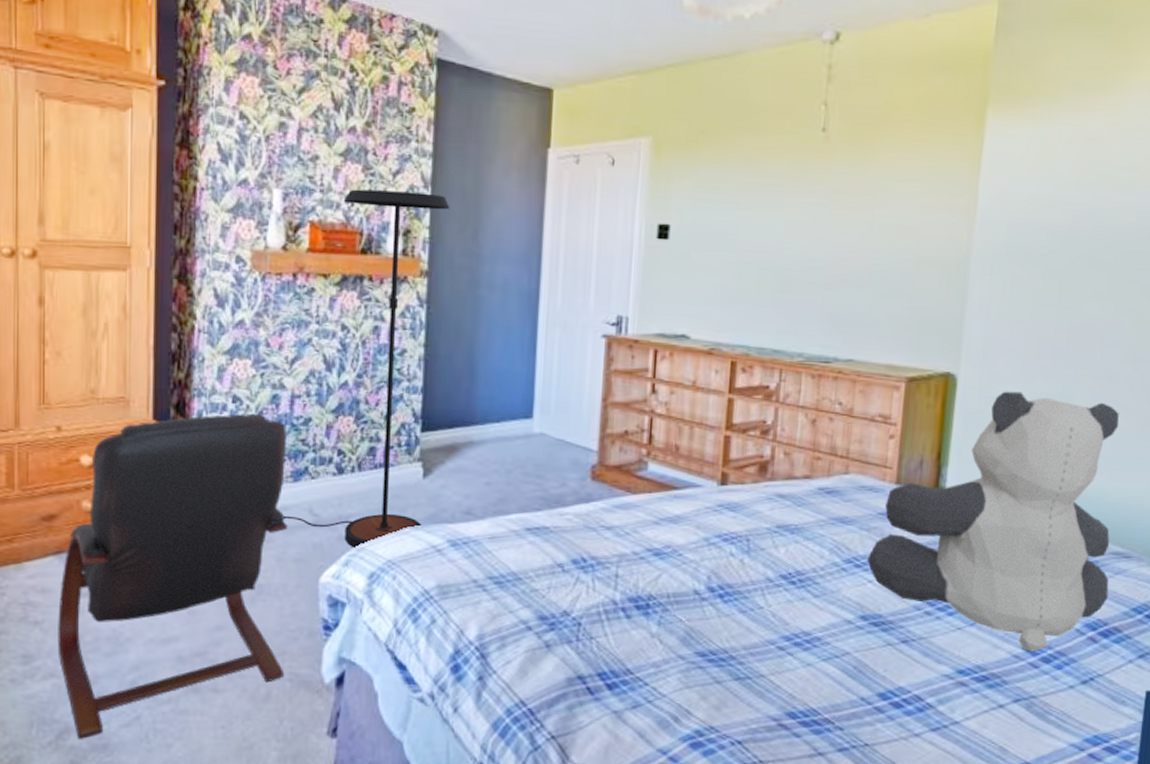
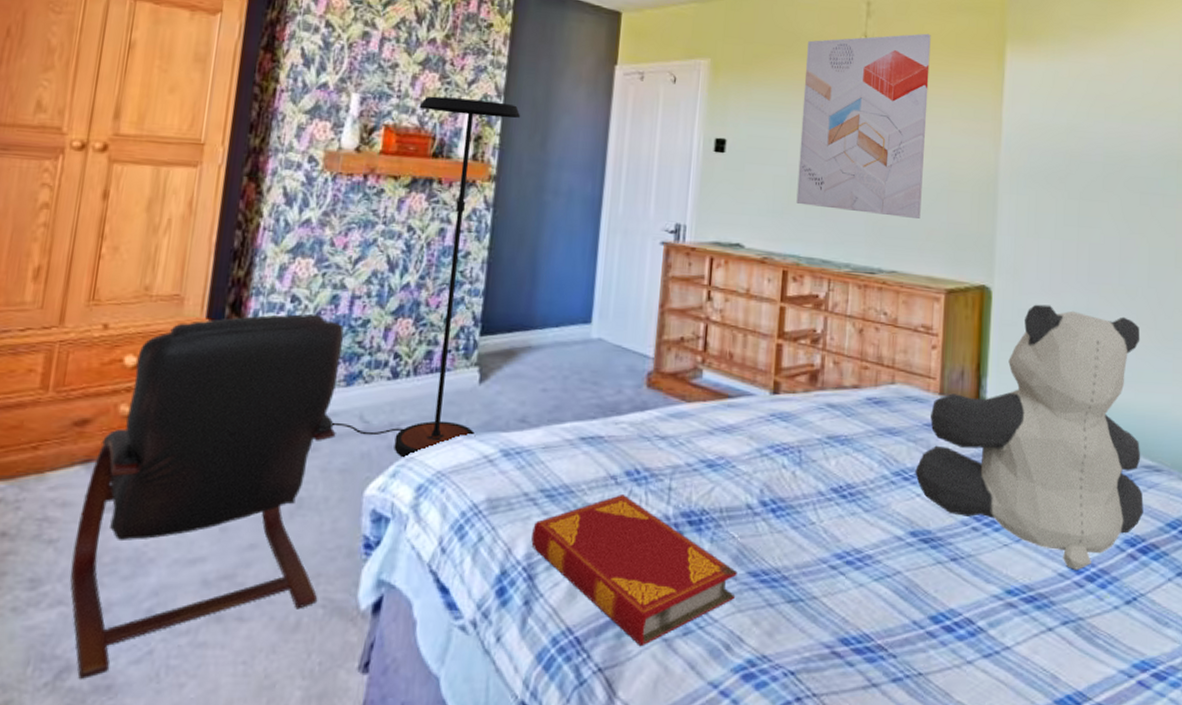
hardback book: none [482,581,685,718] -> present [531,495,737,647]
wall art: none [746,98,901,304] -> present [796,33,931,219]

